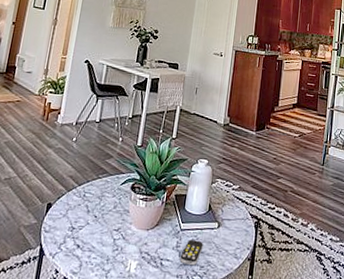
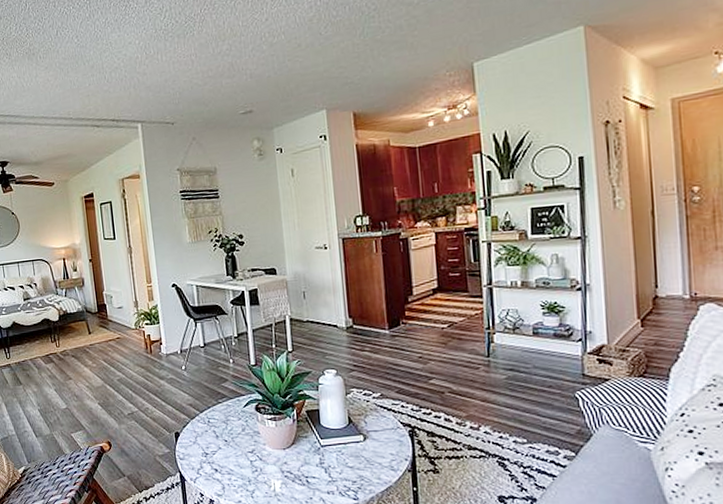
remote control: present [180,239,203,266] -> none [327,455,351,482]

